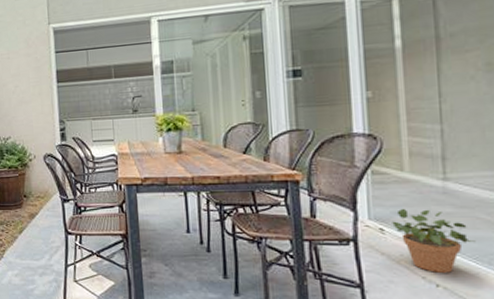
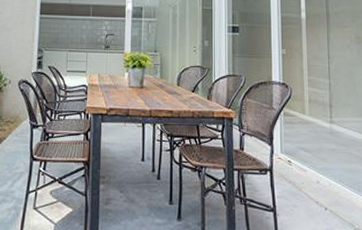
potted plant: present [392,208,476,273] -> none [297,144,350,198]

